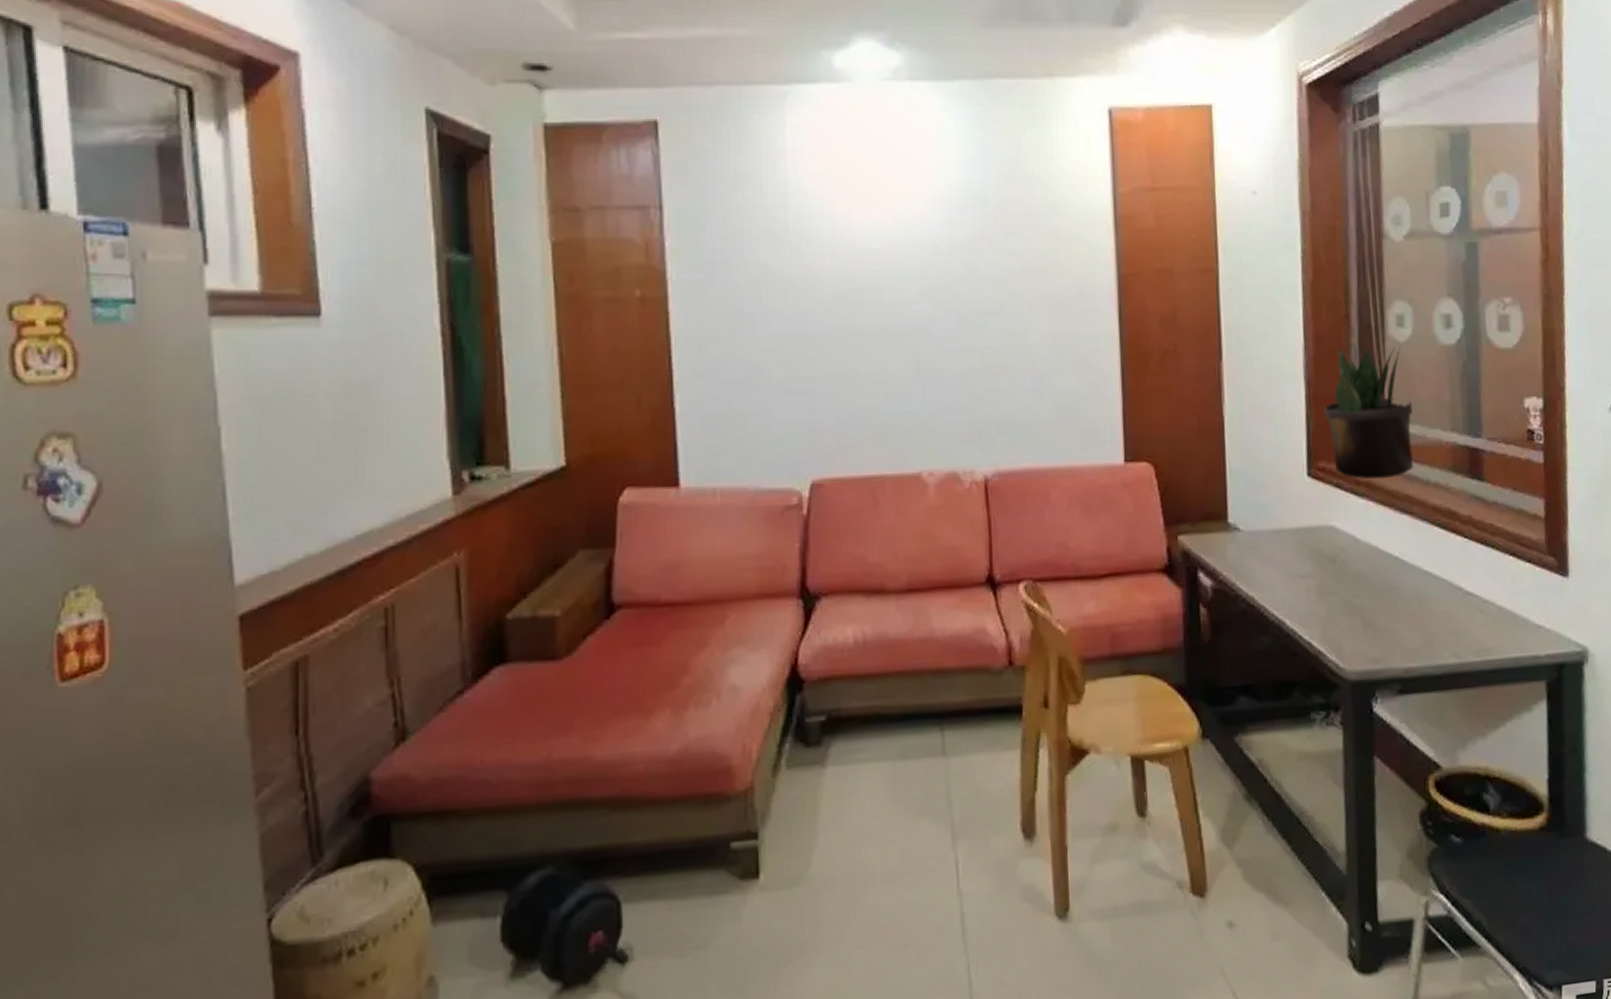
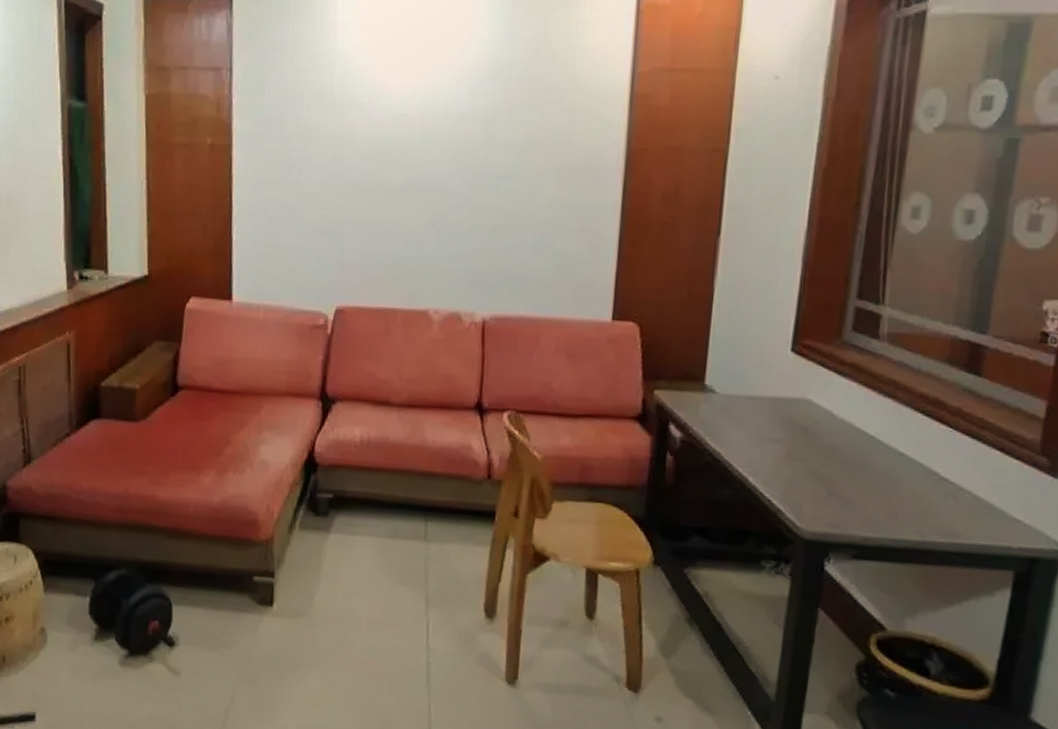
planter: present [1324,344,1413,480] -> none [818,230,915,363]

